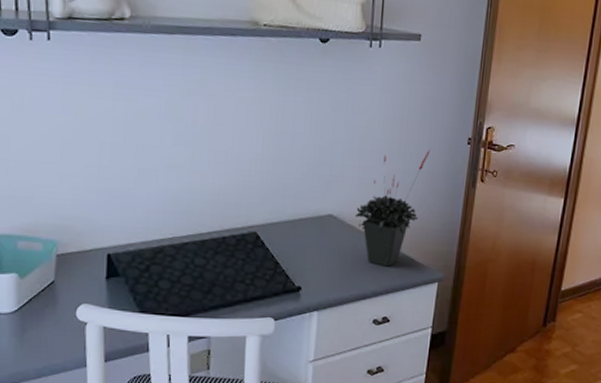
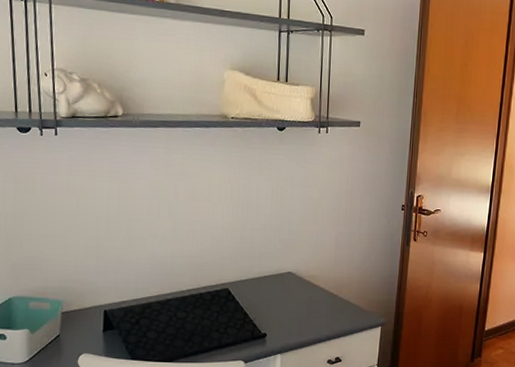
potted plant: present [354,149,430,267] -> none [309,215,371,314]

